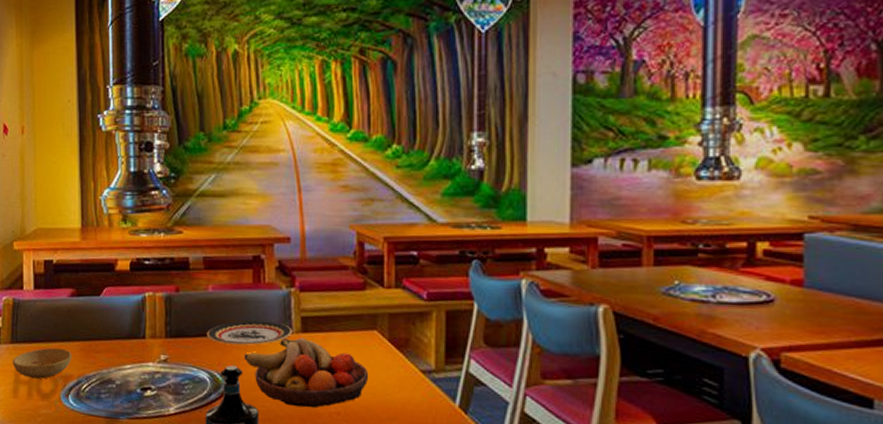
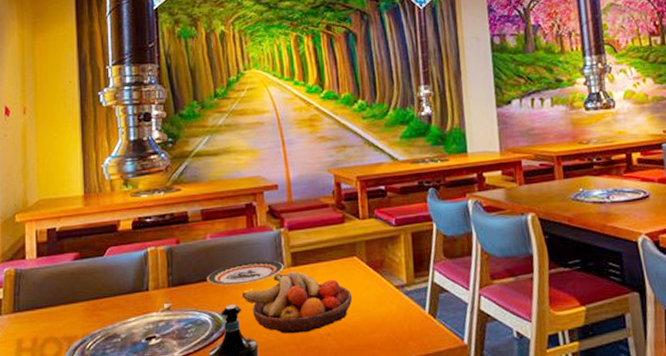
bowl: present [12,347,72,379] -> none [14,311,76,344]

